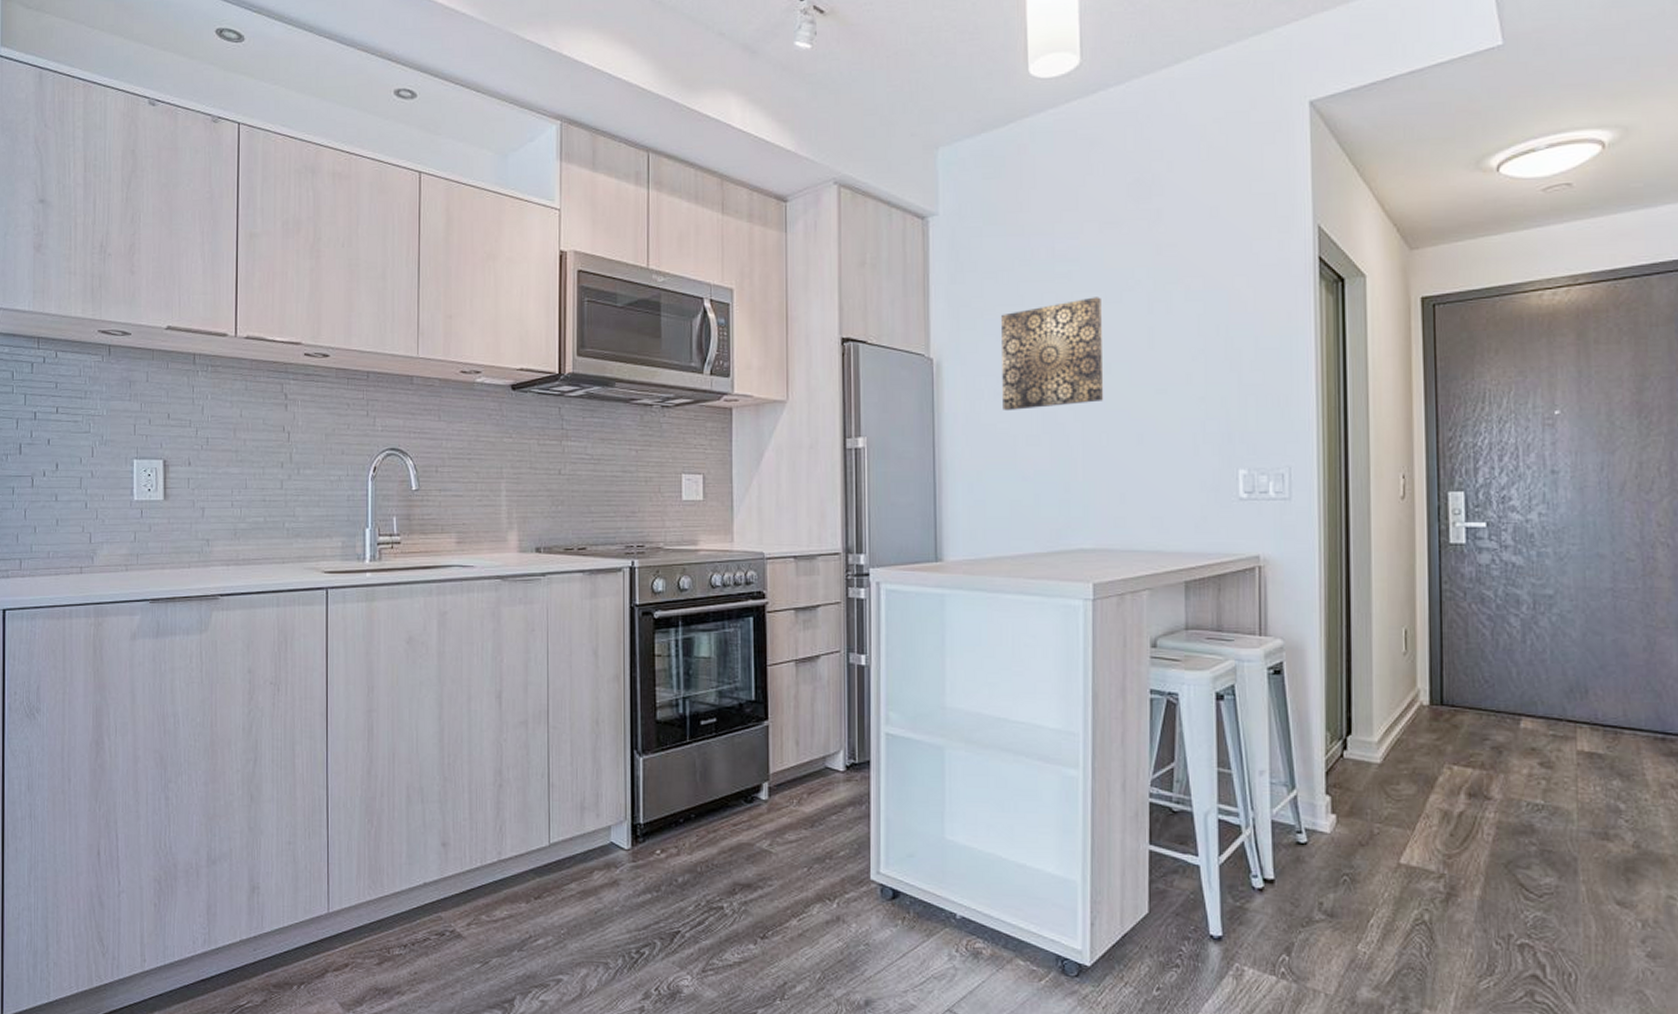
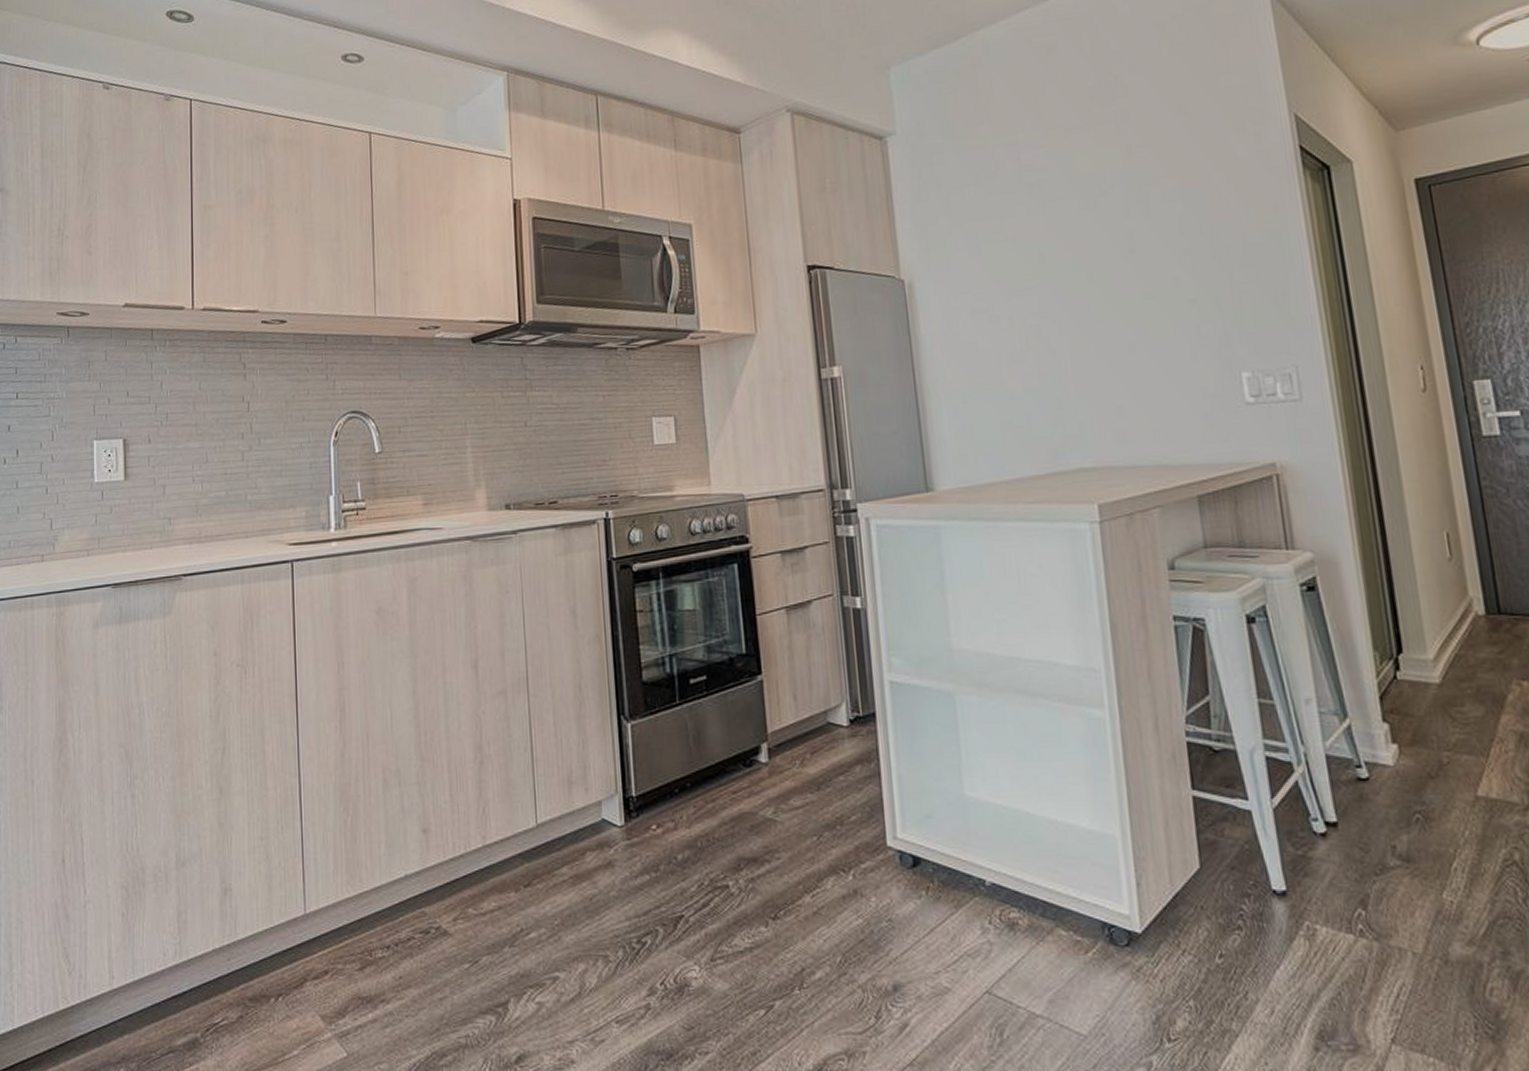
wall art: present [1001,297,1104,411] -> none [971,204,1089,329]

